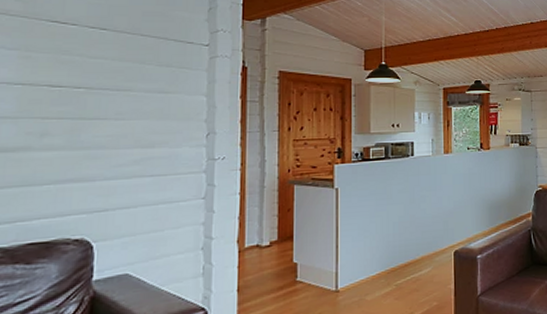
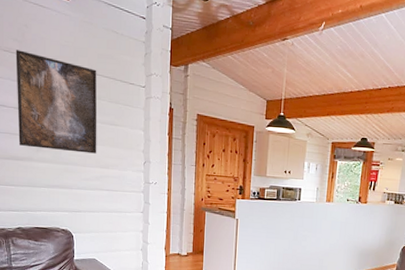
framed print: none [10,12,141,133] -> present [15,50,97,154]

